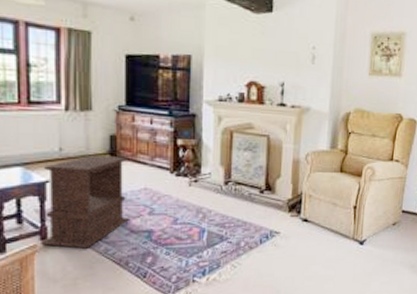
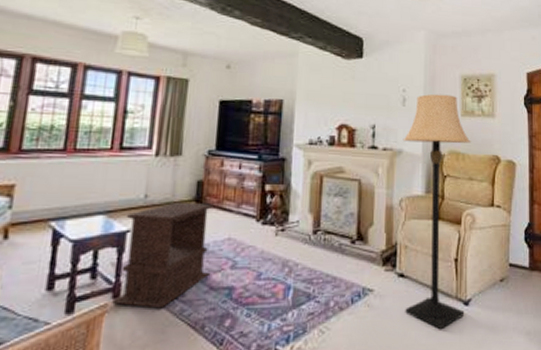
lamp: none [307,51,377,264] -> present [402,94,471,330]

